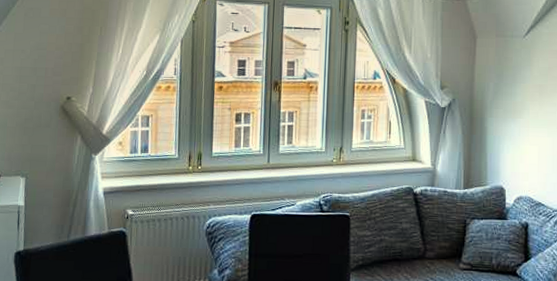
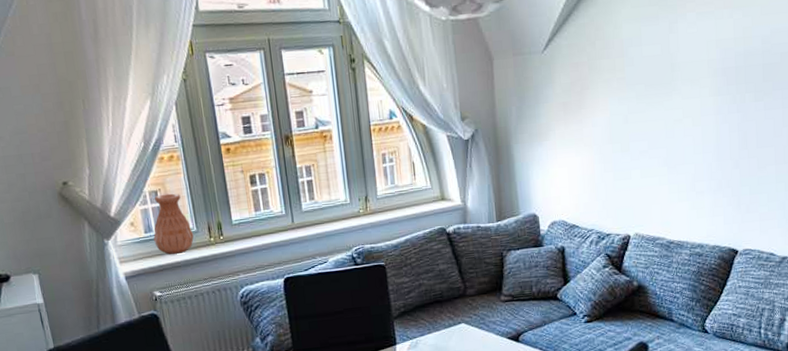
vase: none [137,120,175,178] -> present [153,193,194,255]

